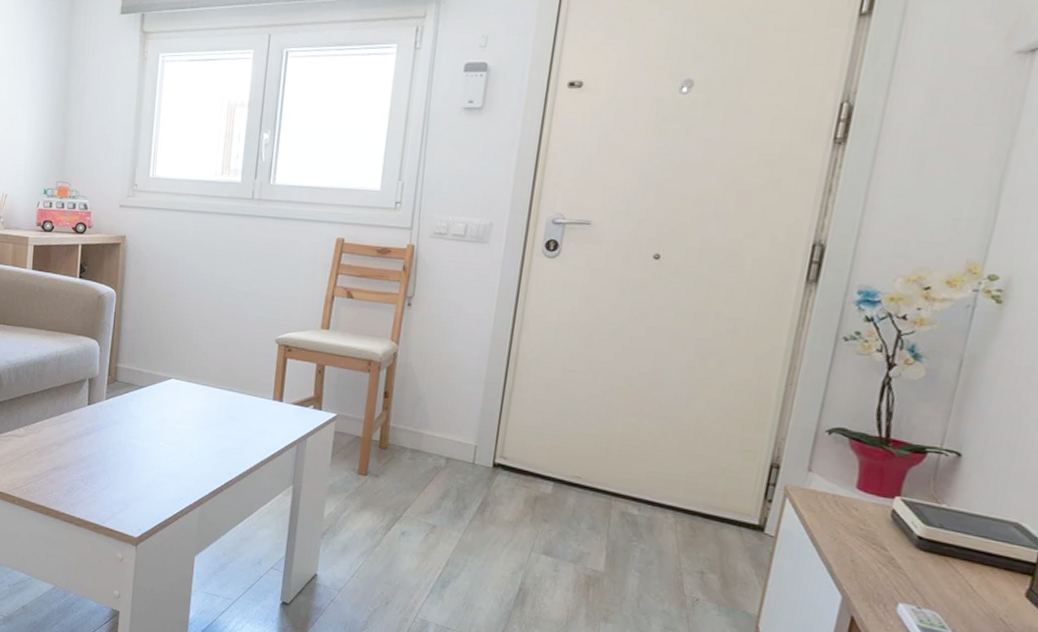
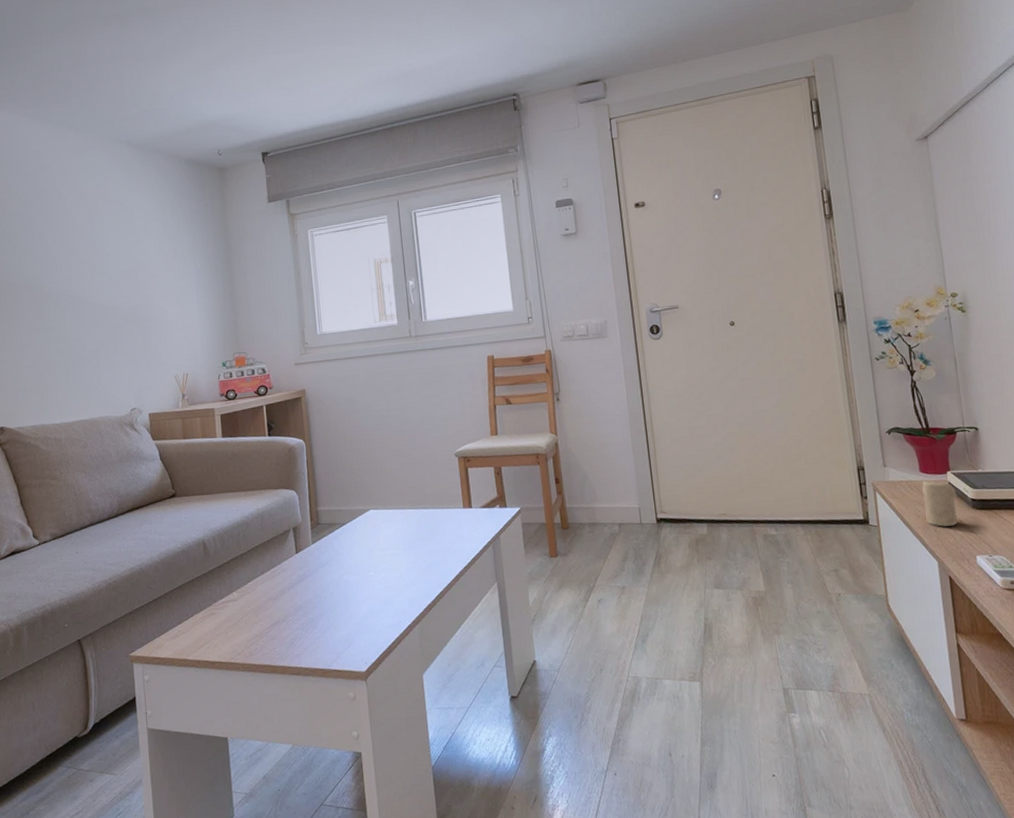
candle: none [844,500,900,562] -> present [922,481,958,527]

